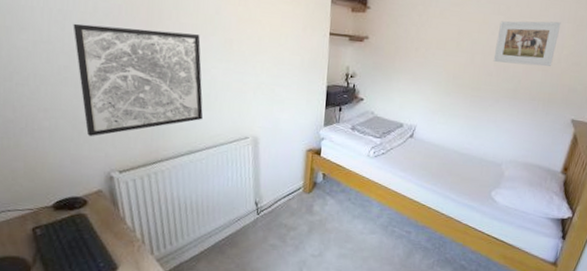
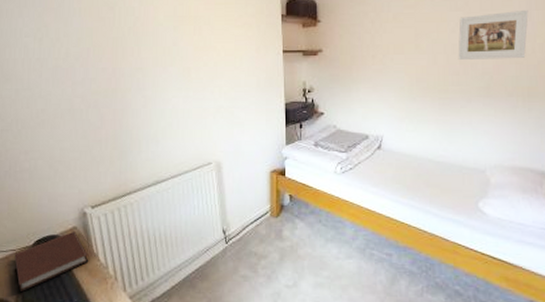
notebook: none [32,194,115,250] -> present [14,231,89,292]
wall art: present [73,23,203,137] -> none [48,67,166,175]

